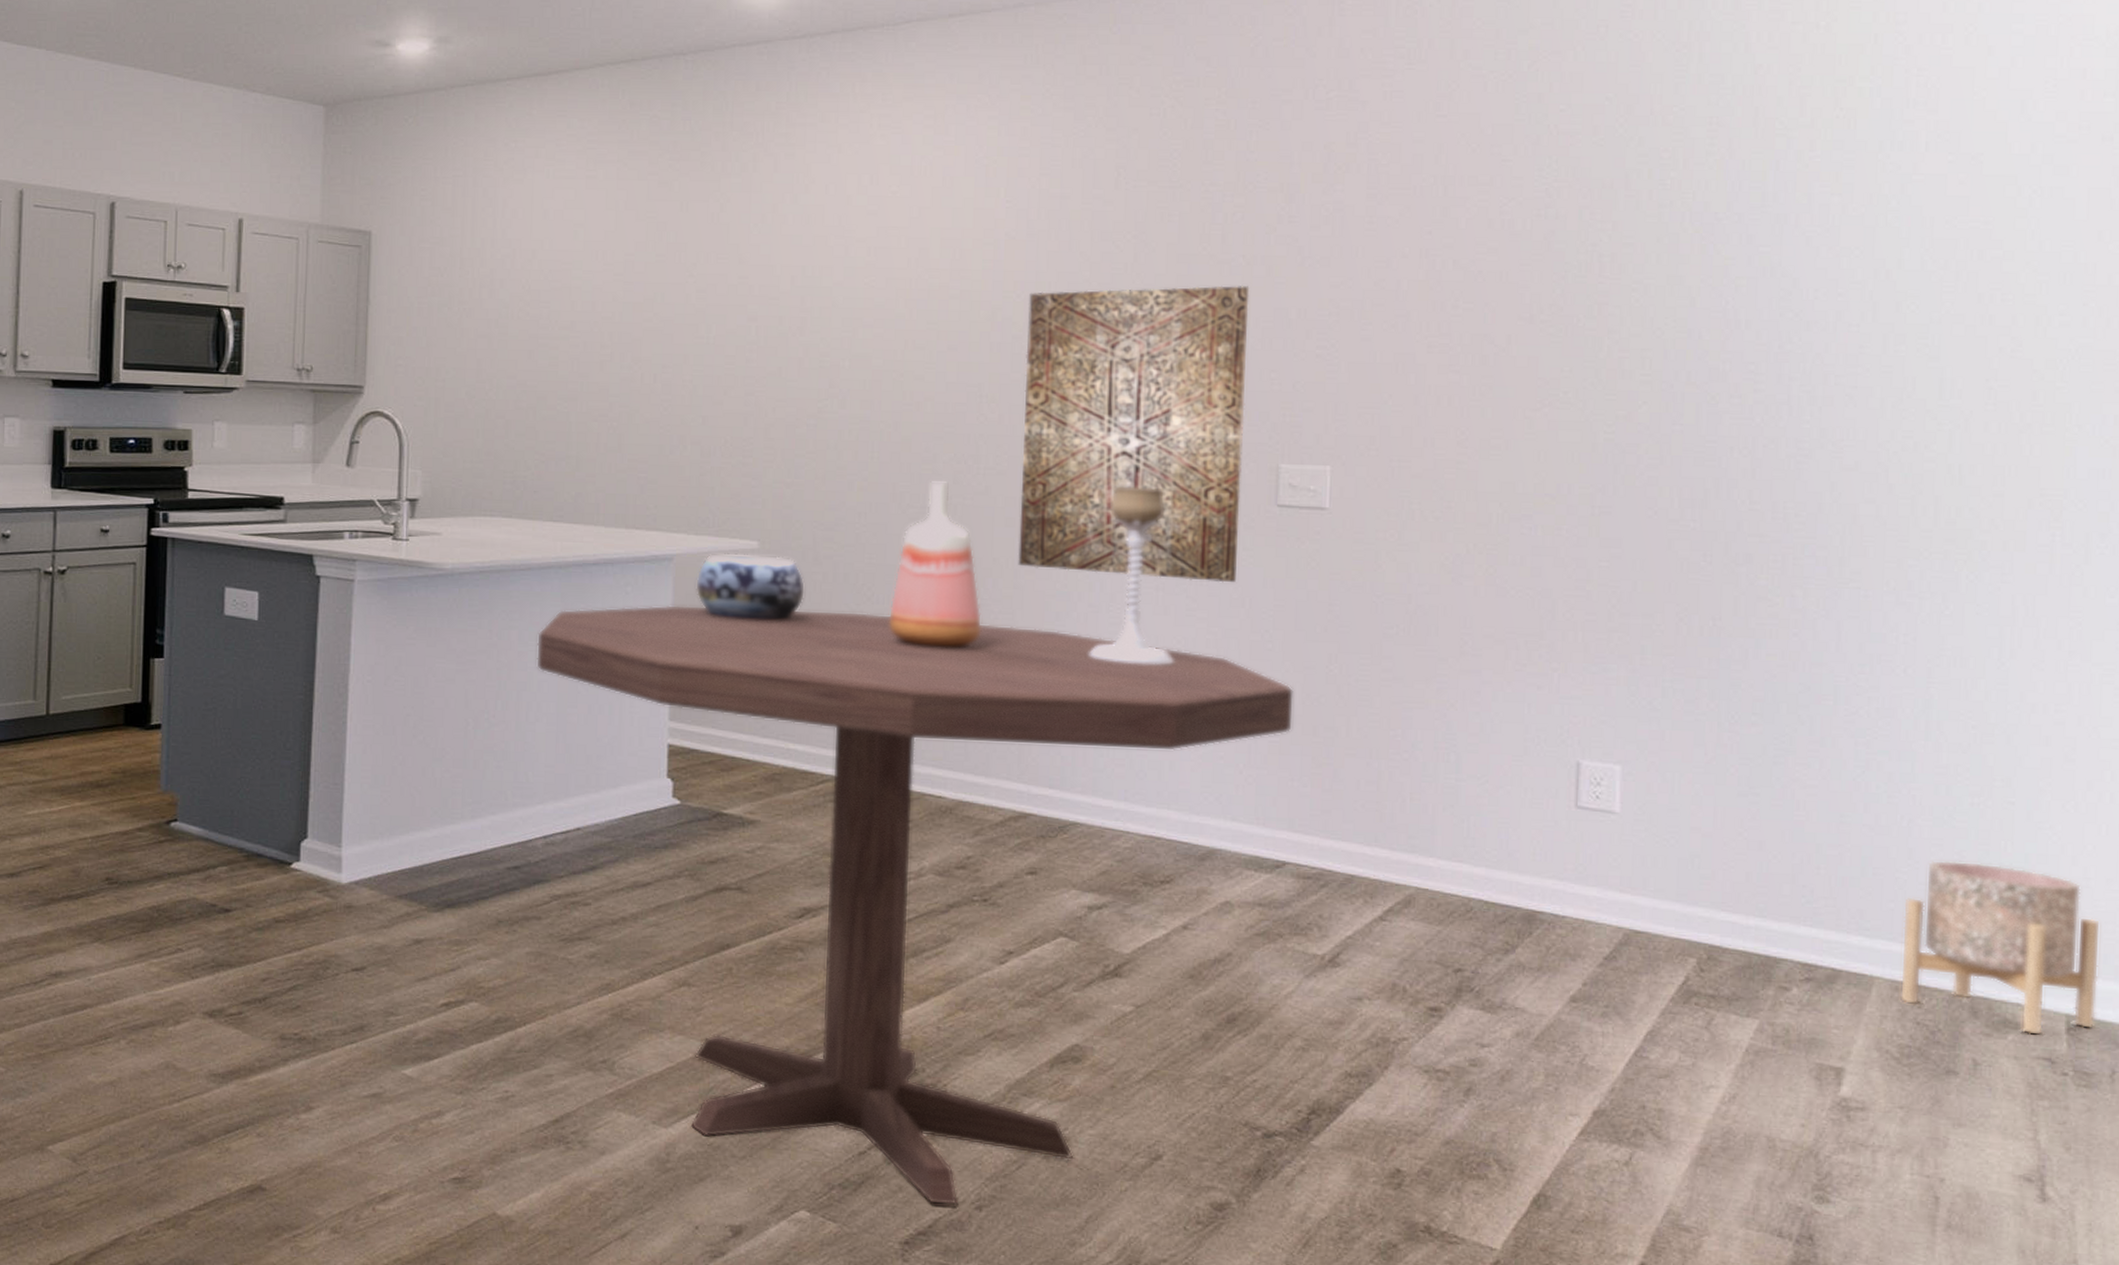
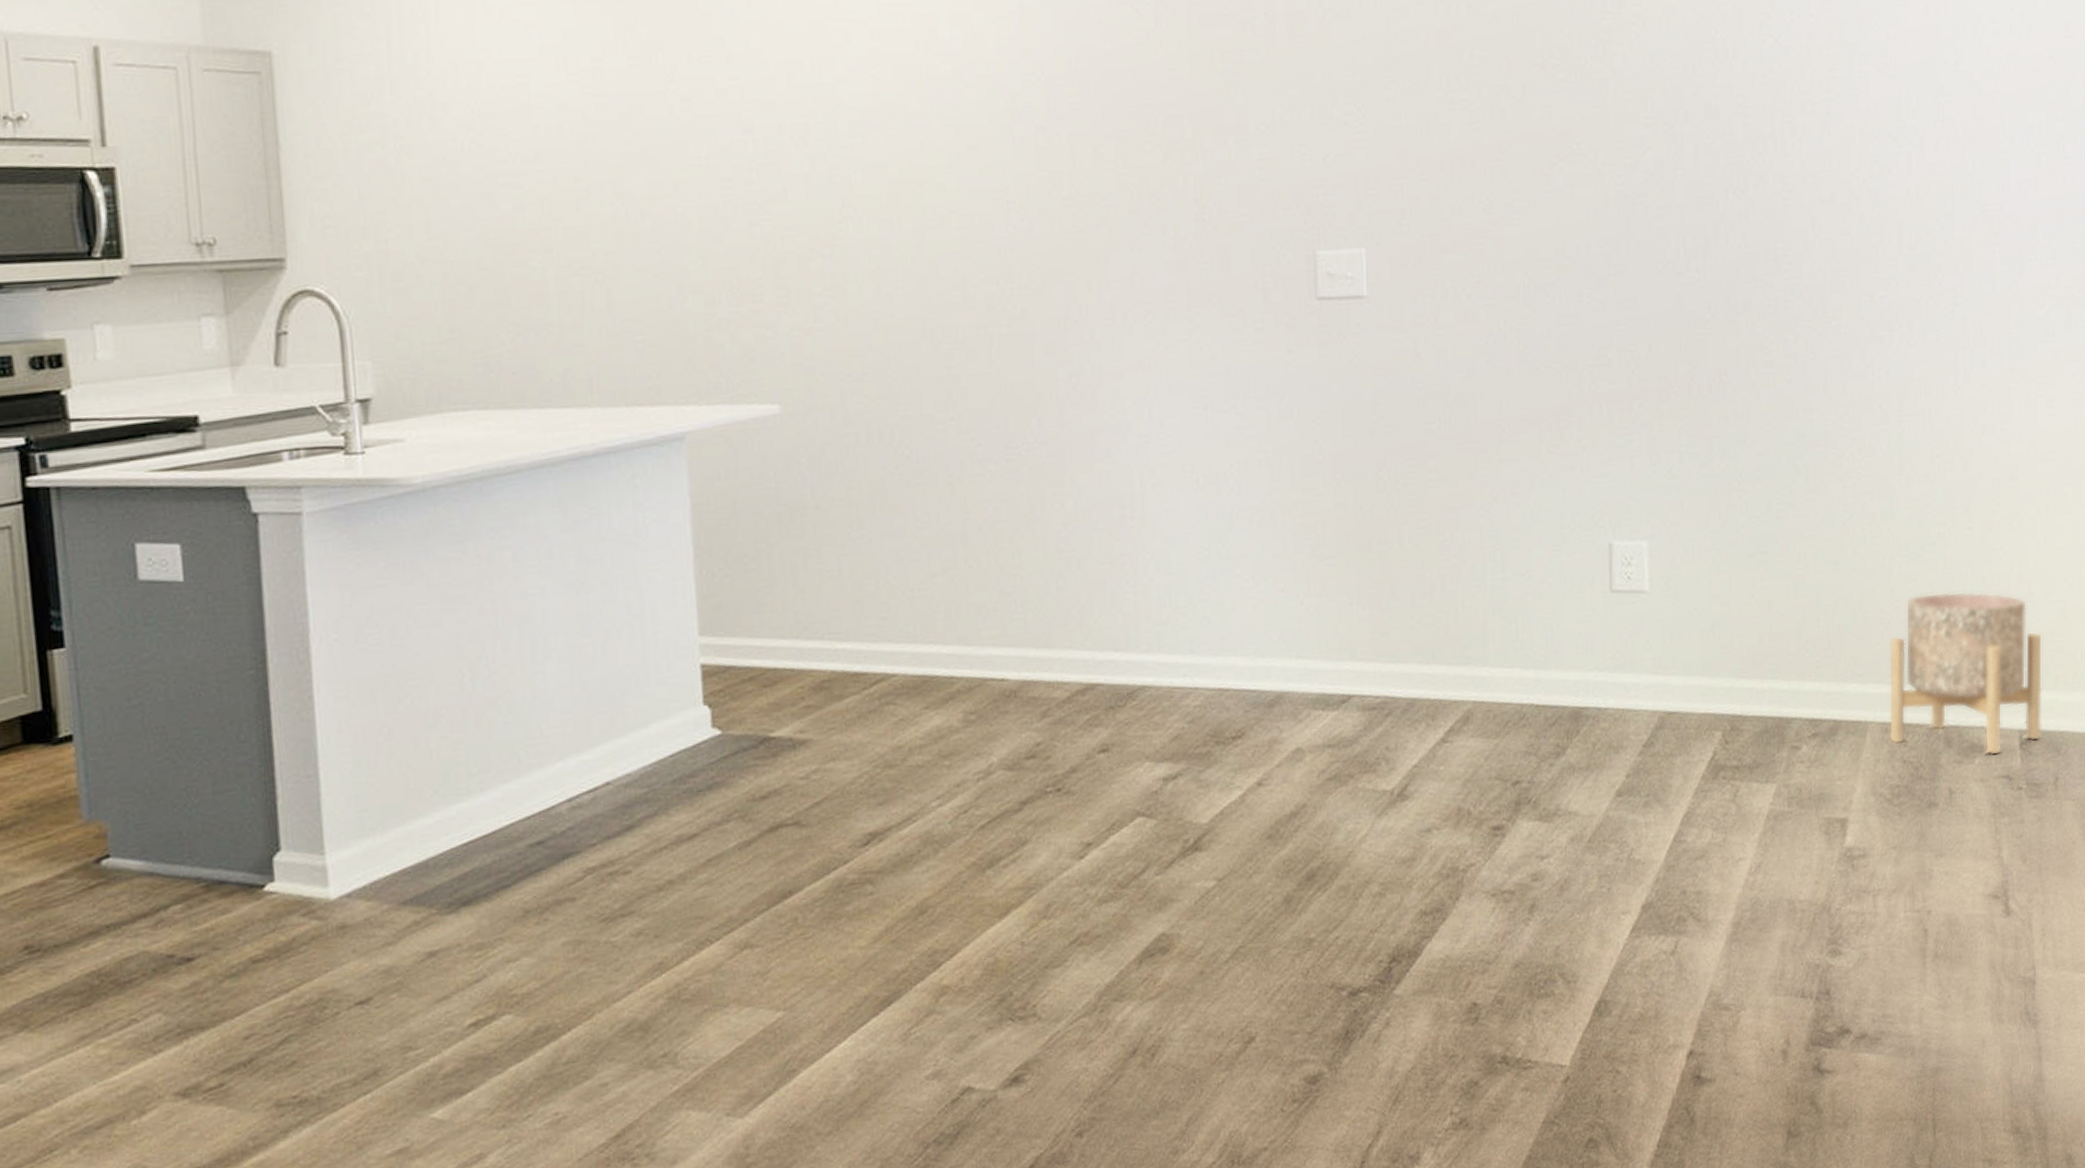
dining table: present [536,604,1295,1204] -> none [535,469,1349,1141]
decorative bowl: present [696,553,806,621] -> none [713,419,838,503]
vase: present [888,480,983,648] -> none [930,307,1031,507]
wall art: present [1018,285,1250,583] -> none [1049,48,1283,400]
candle holder: present [1089,486,1174,665] -> none [1143,292,1228,497]

